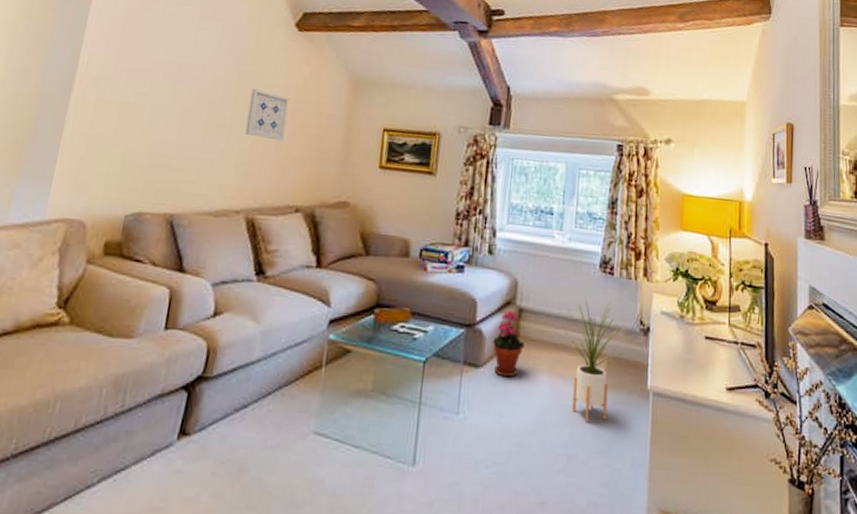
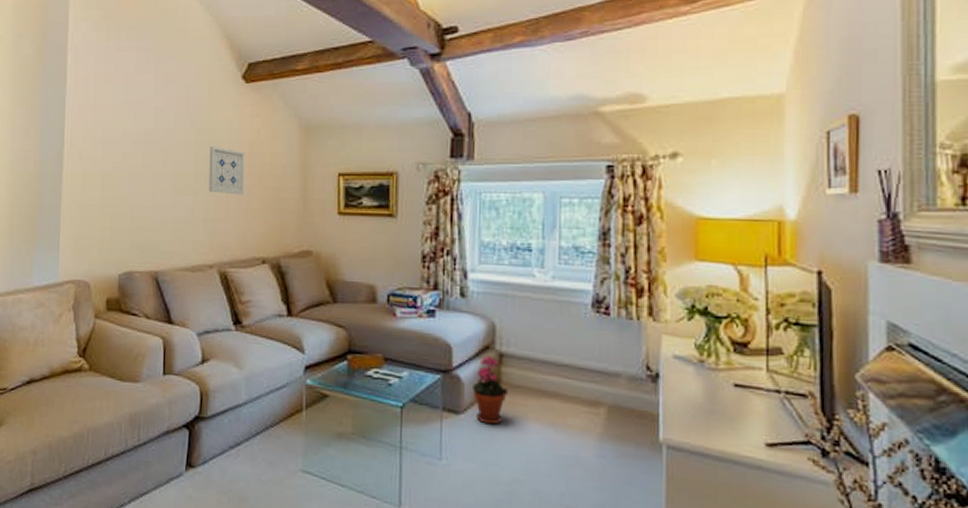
house plant: present [564,299,622,422] -> none [553,342,625,474]

